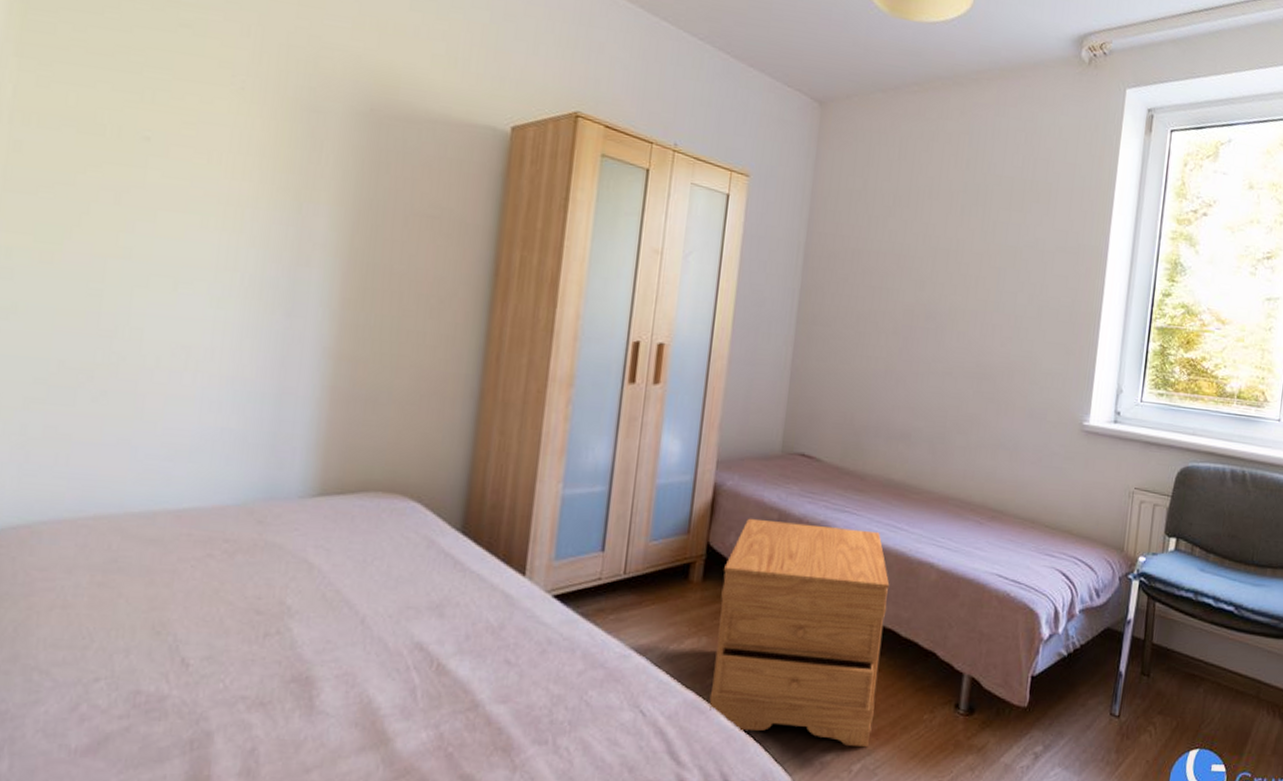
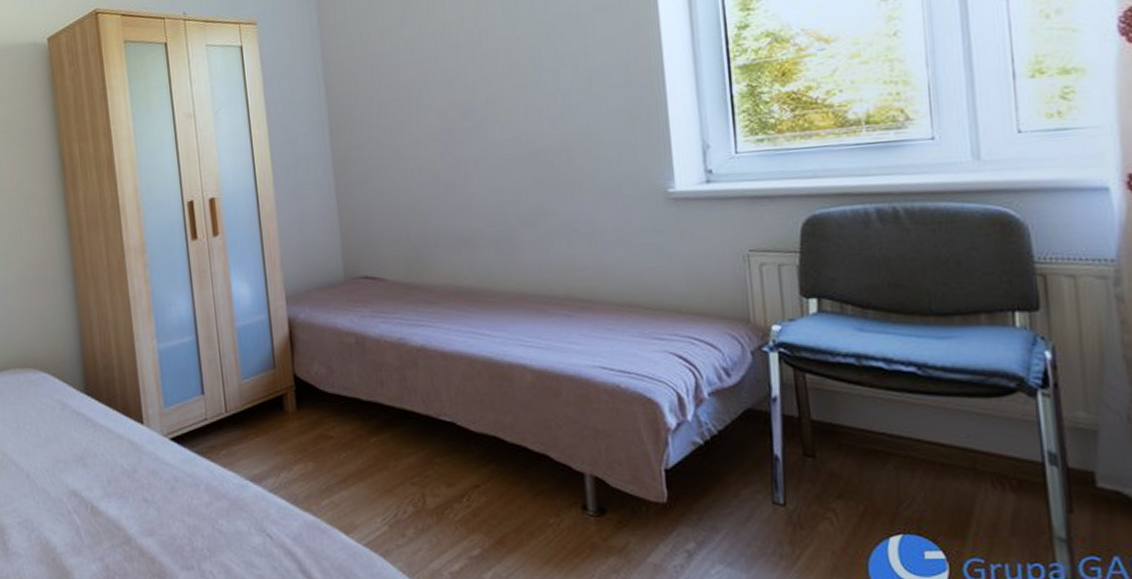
nightstand: present [709,518,890,748] -> none [314,341,496,556]

